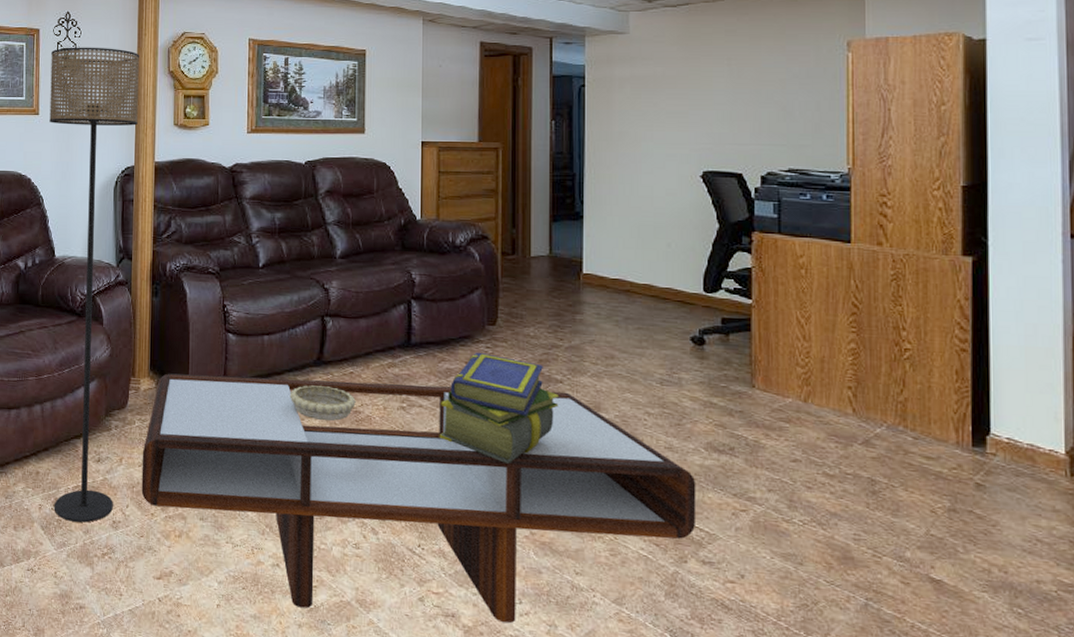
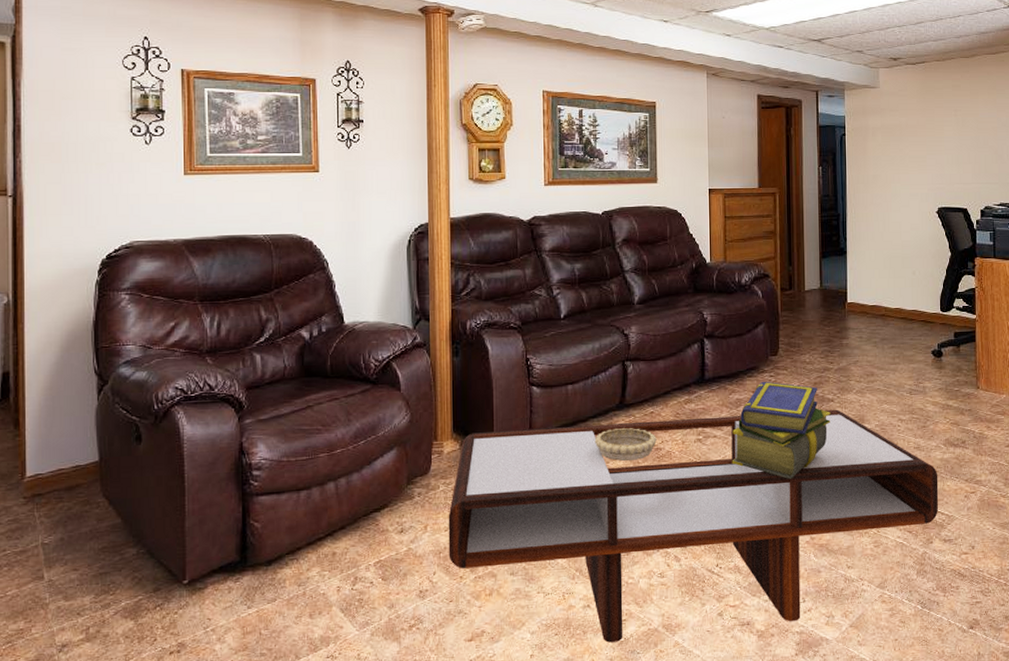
floor lamp: present [49,47,139,523] -> none [330,98,430,599]

